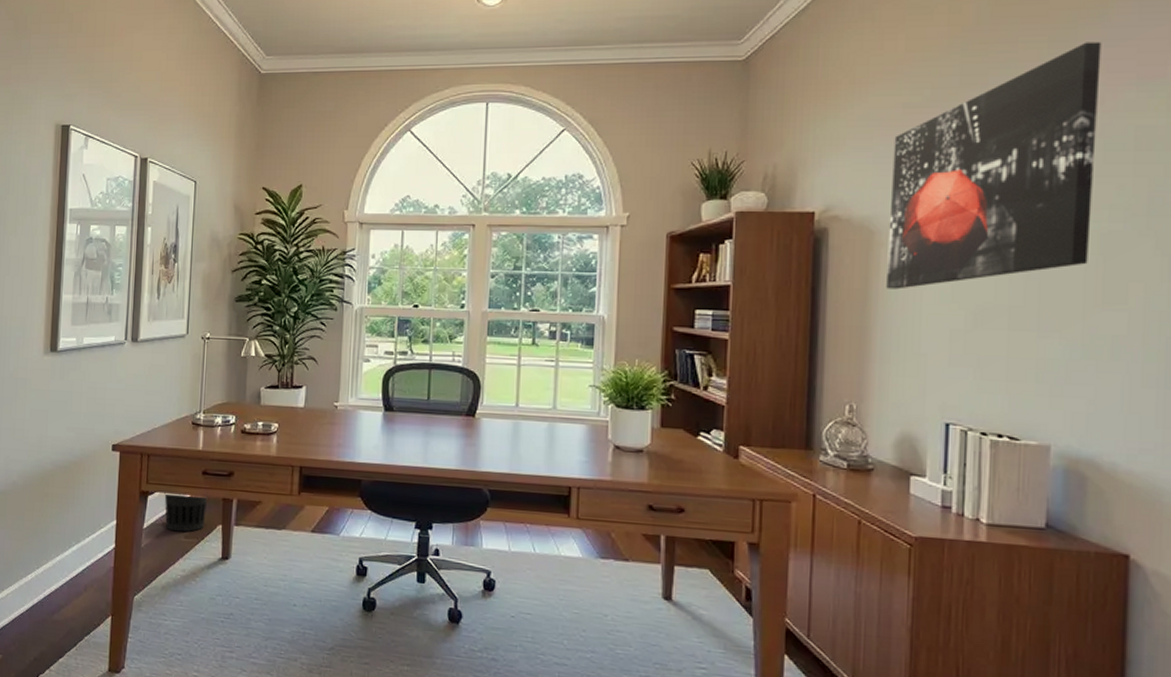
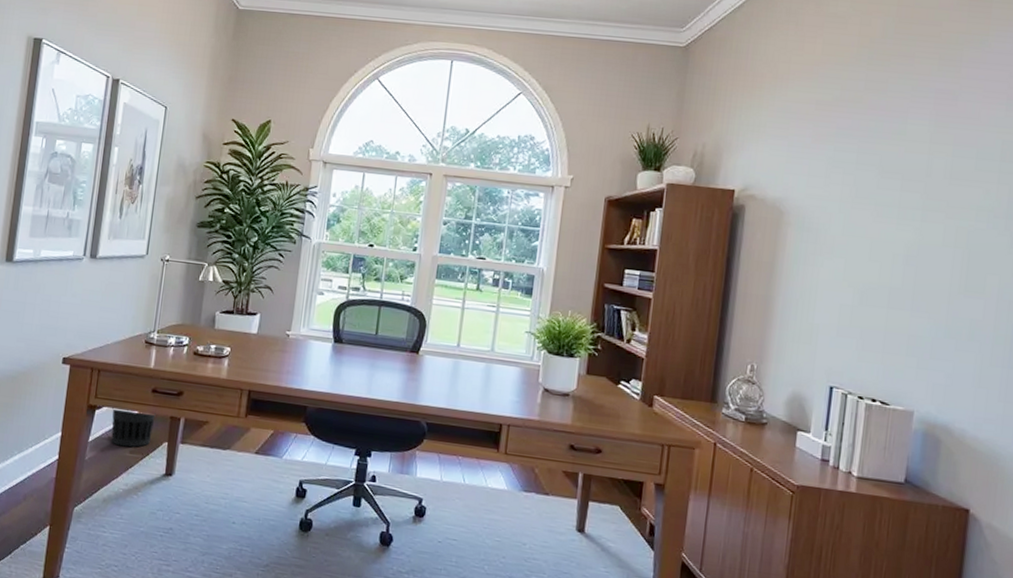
wall art: present [886,41,1102,290] -> none [790,63,982,265]

